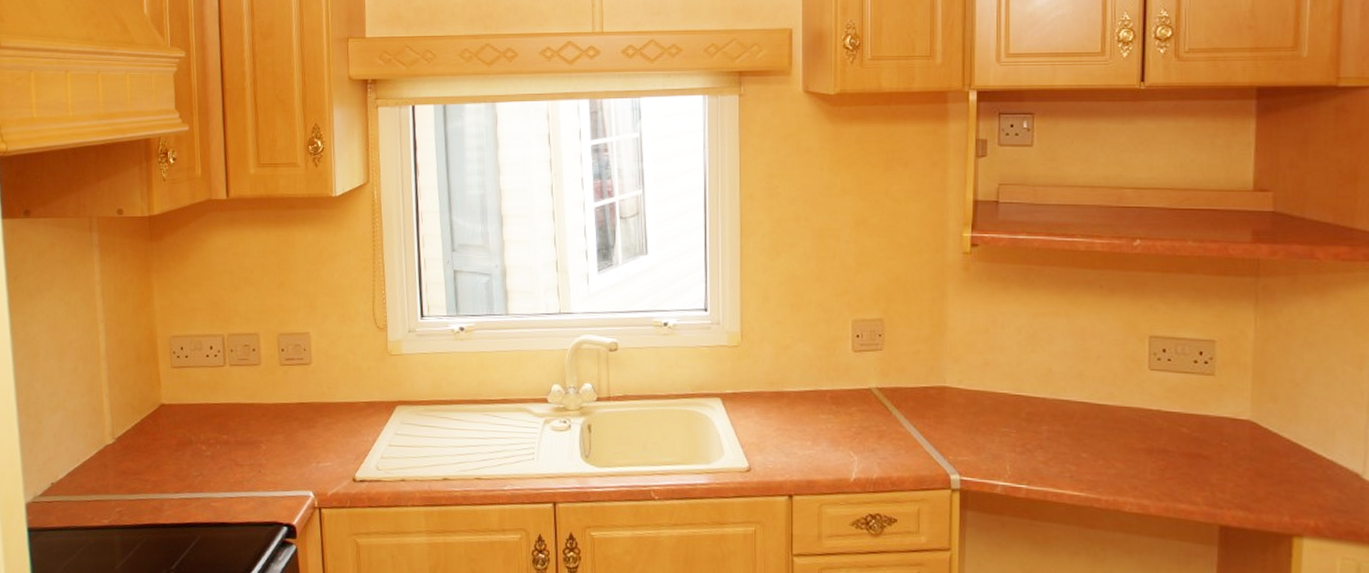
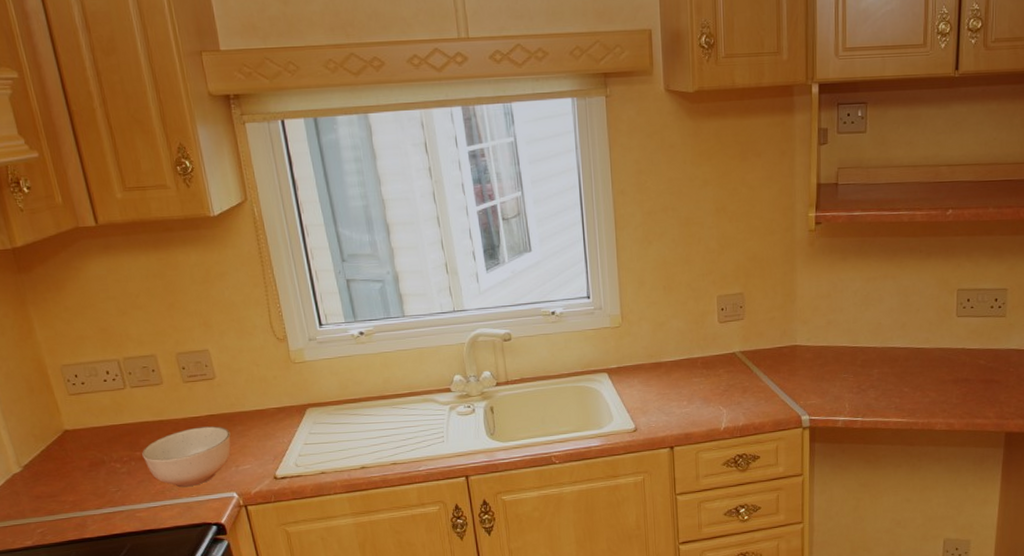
bowl: none [228,414,317,480] -> present [142,426,232,487]

